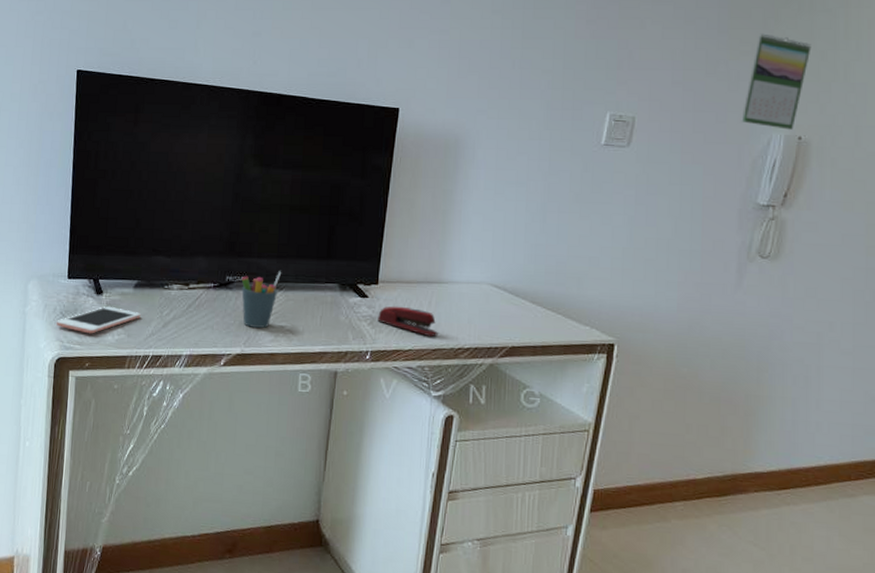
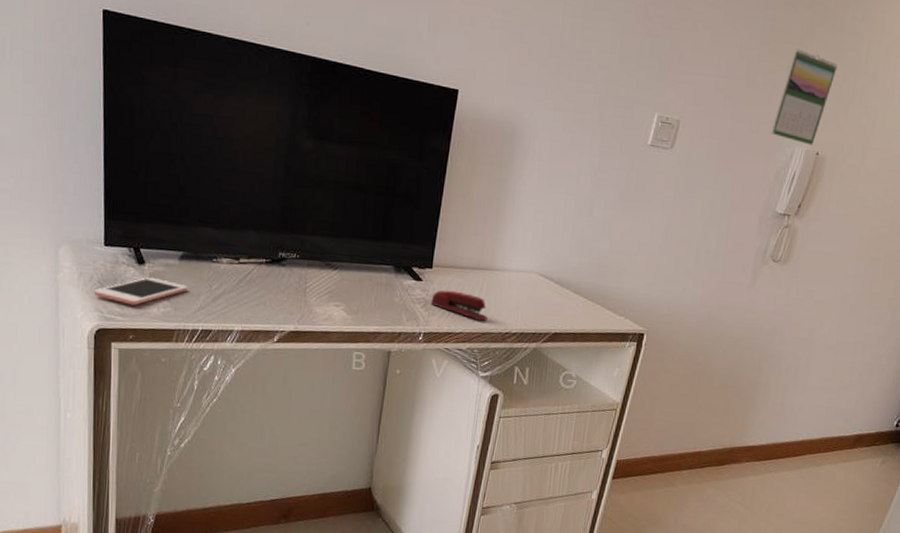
pen holder: present [241,271,282,328] -> none [294,250,337,307]

